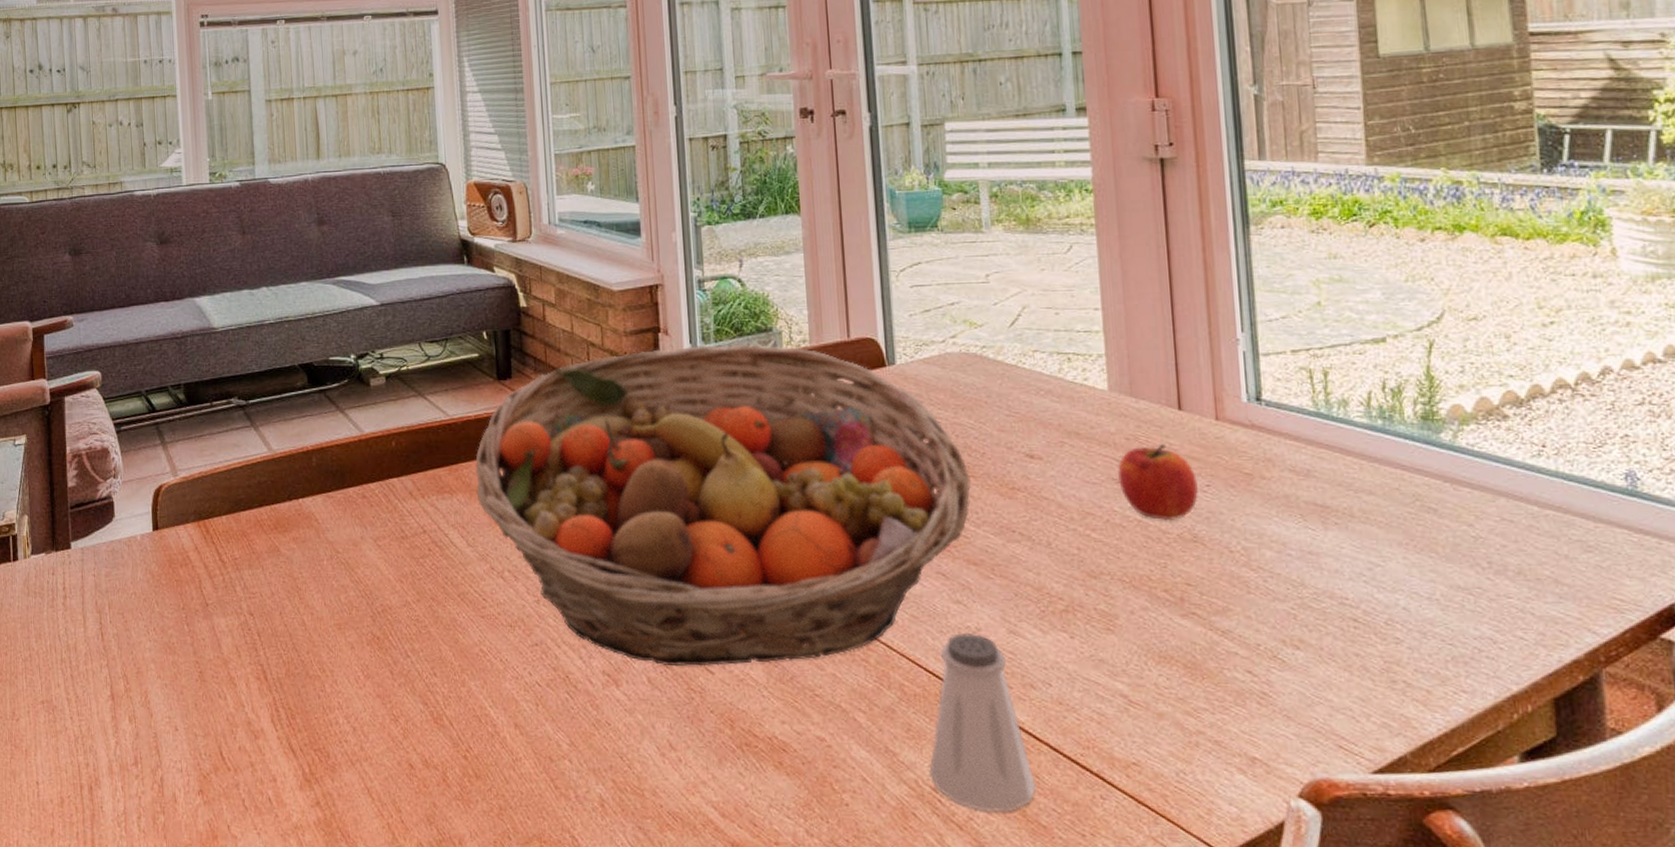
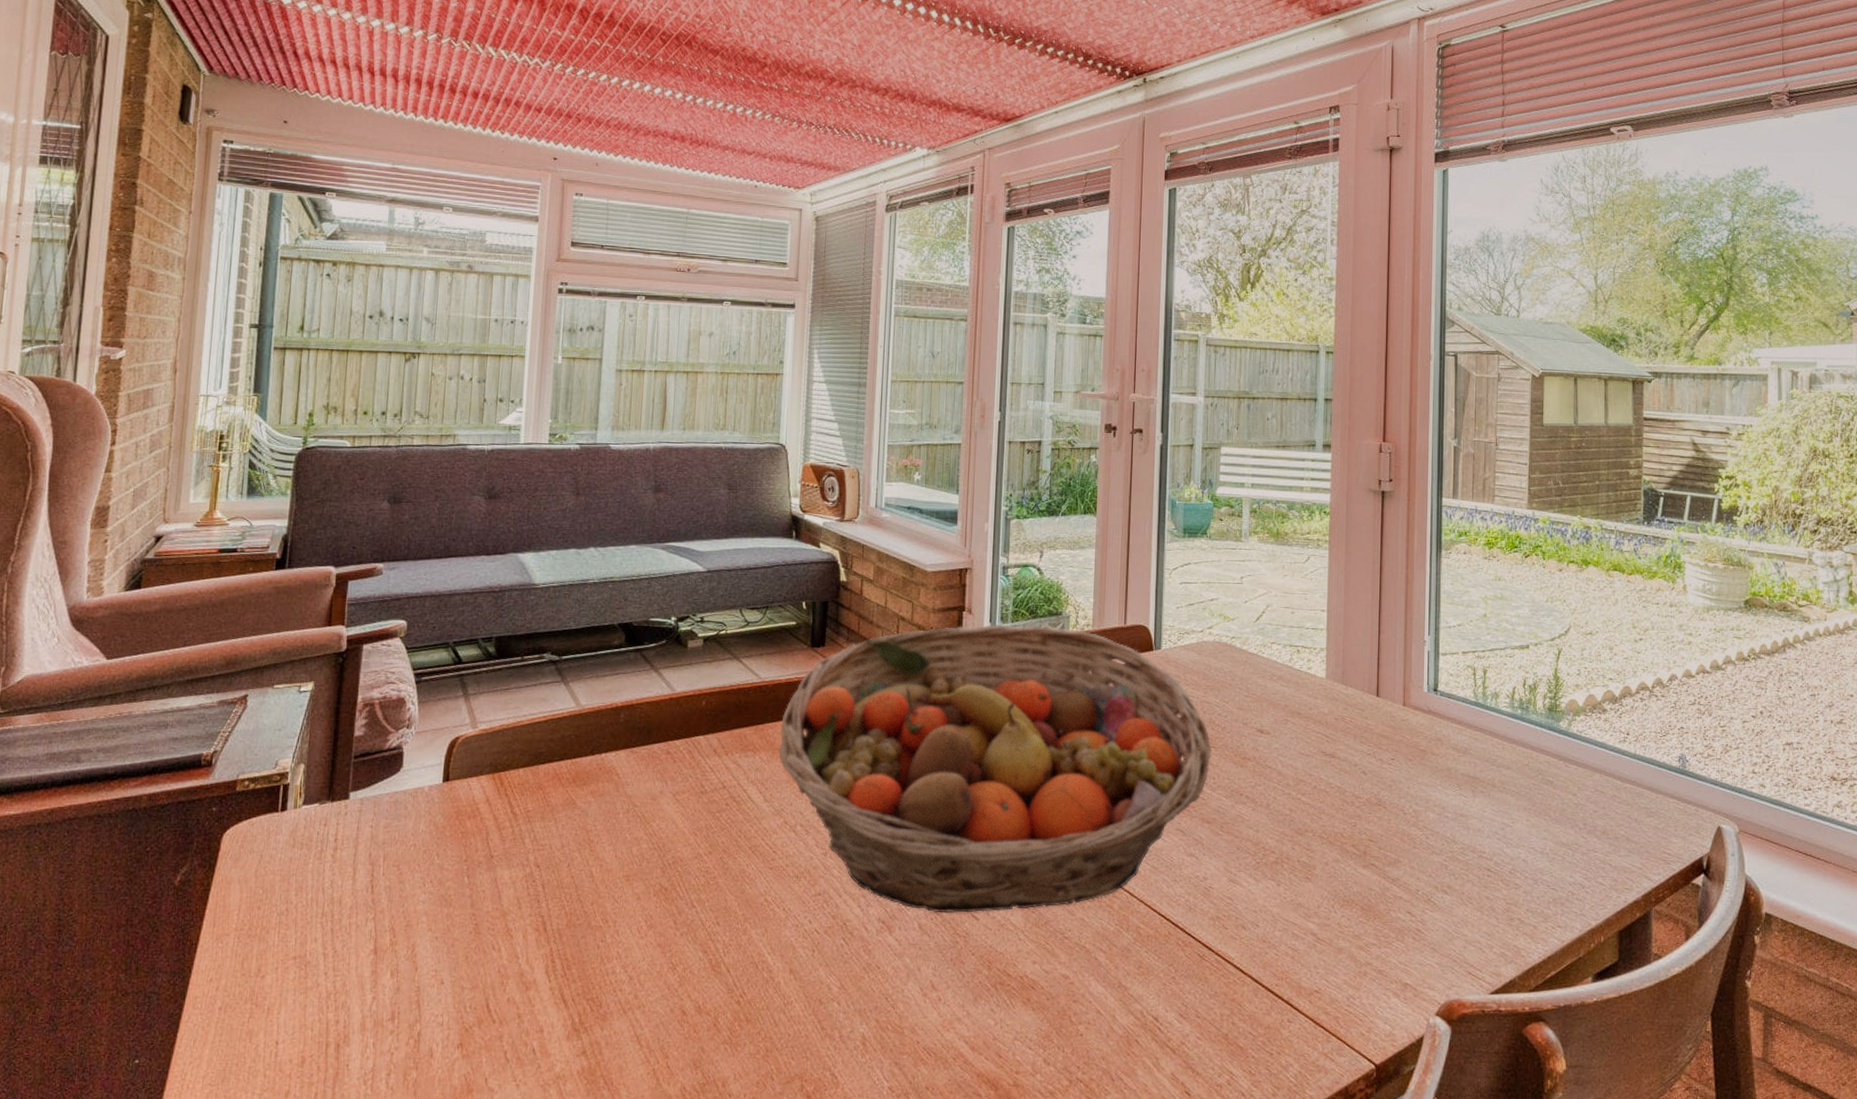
saltshaker: present [929,632,1036,813] -> none [1153,881,1238,1037]
fruit: present [1118,444,1198,521] -> none [1326,724,1385,788]

